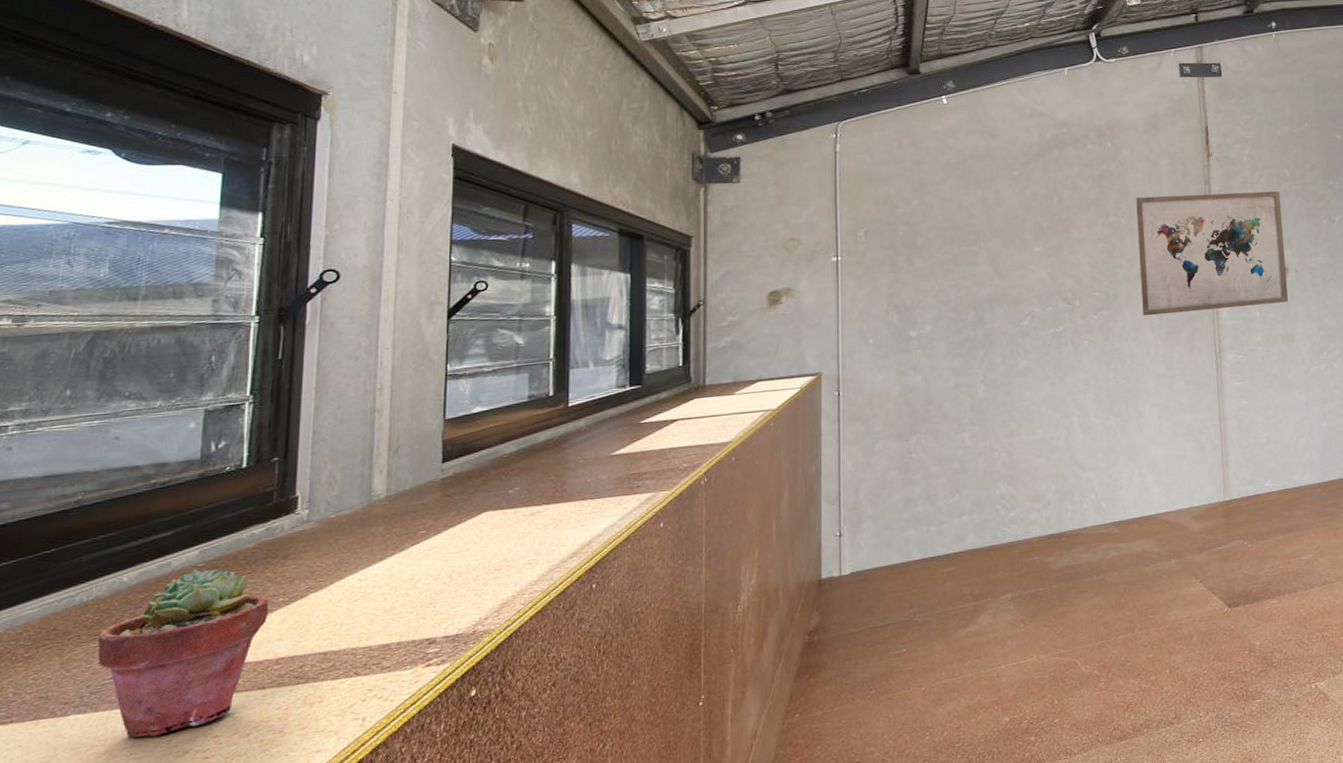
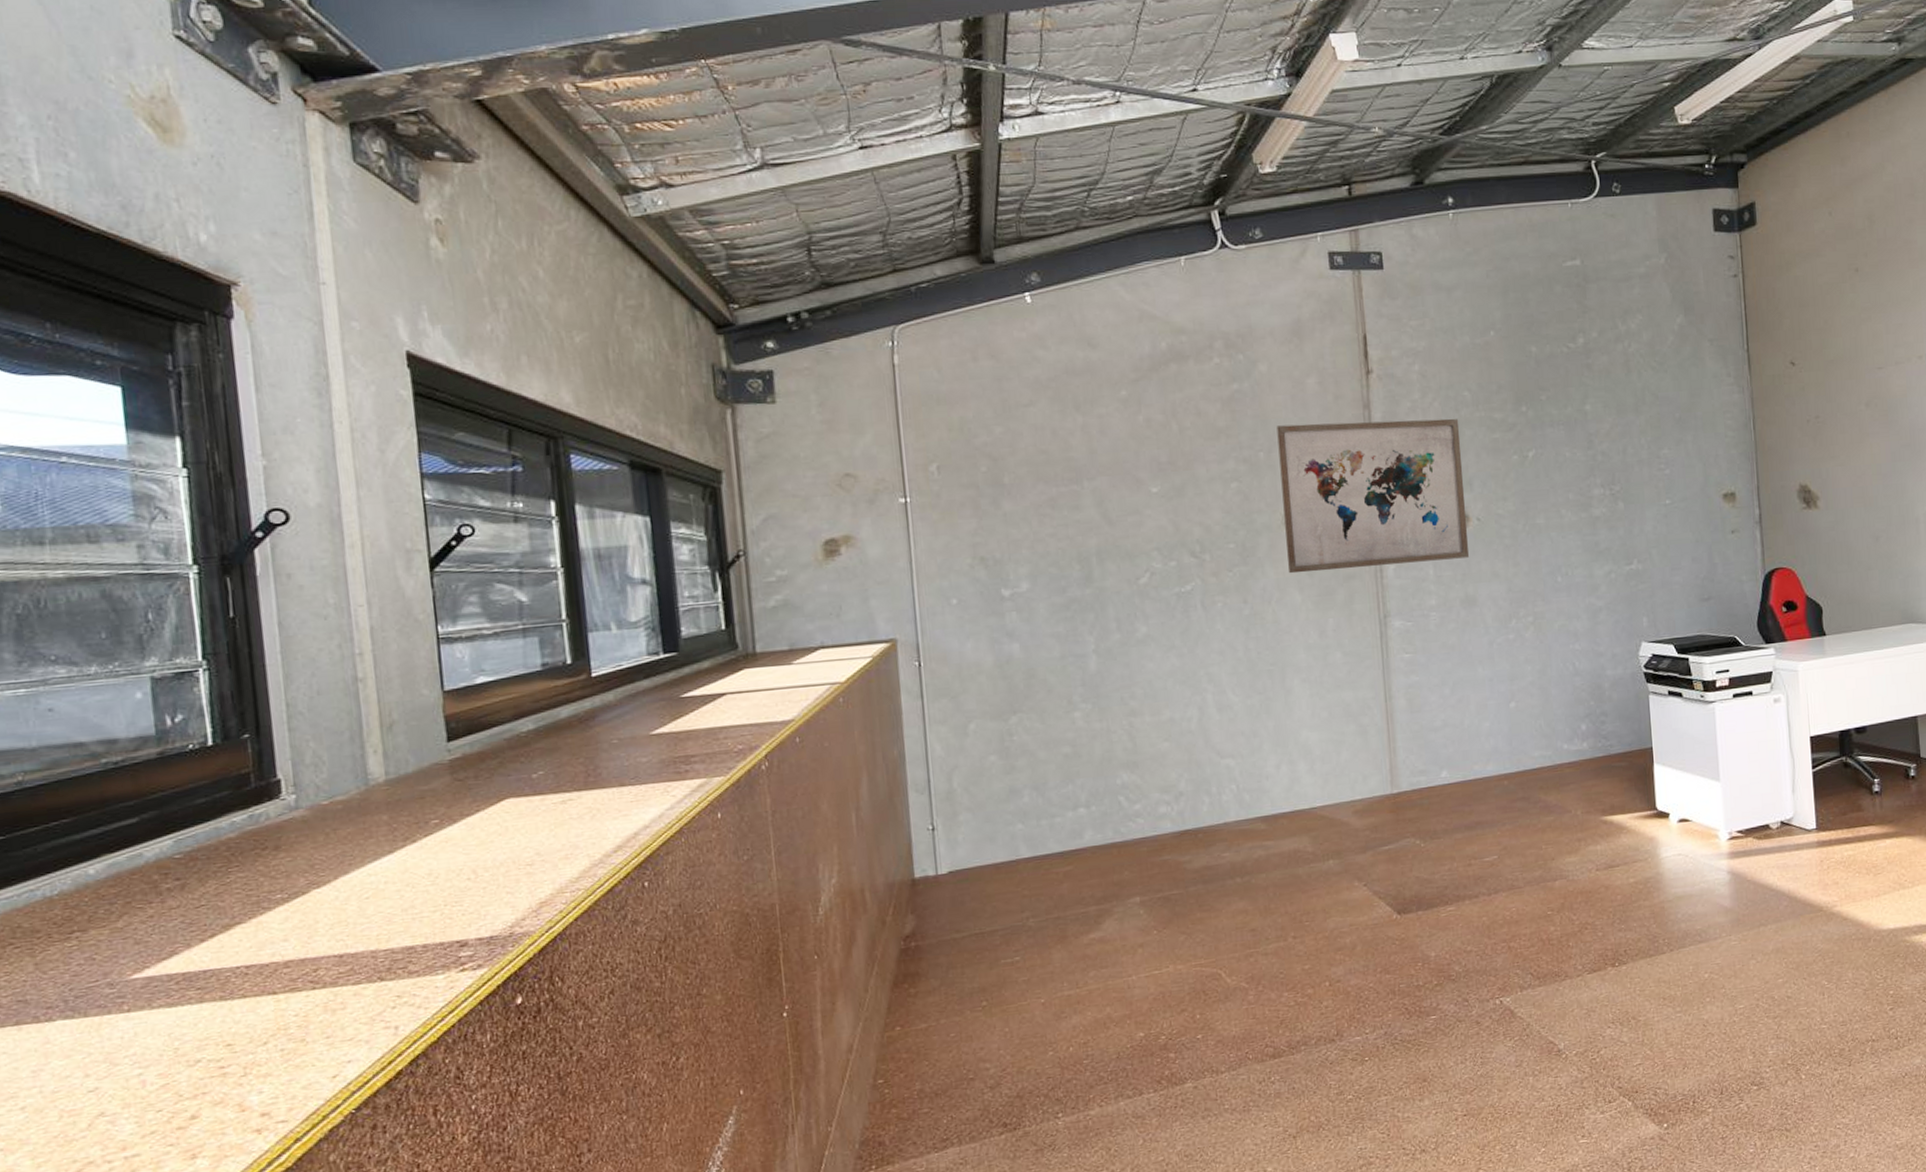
potted succulent: present [97,569,269,738] -> none [72,861,267,1046]

